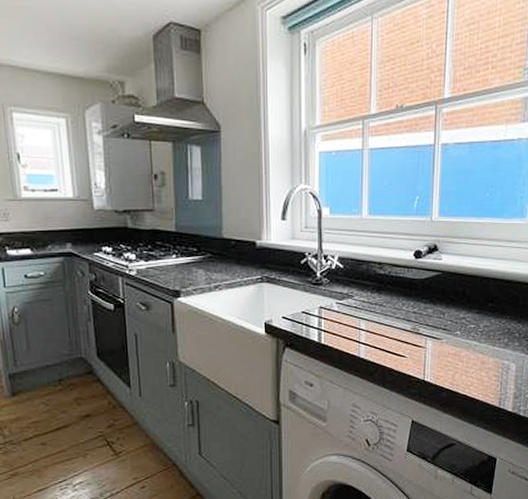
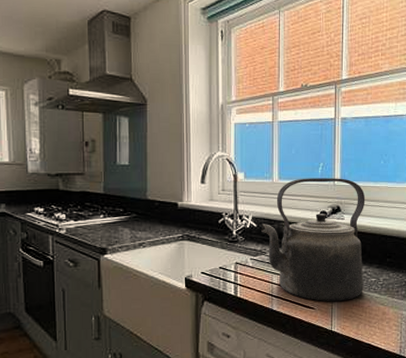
kettle: none [348,213,467,350] -> present [261,178,365,302]

